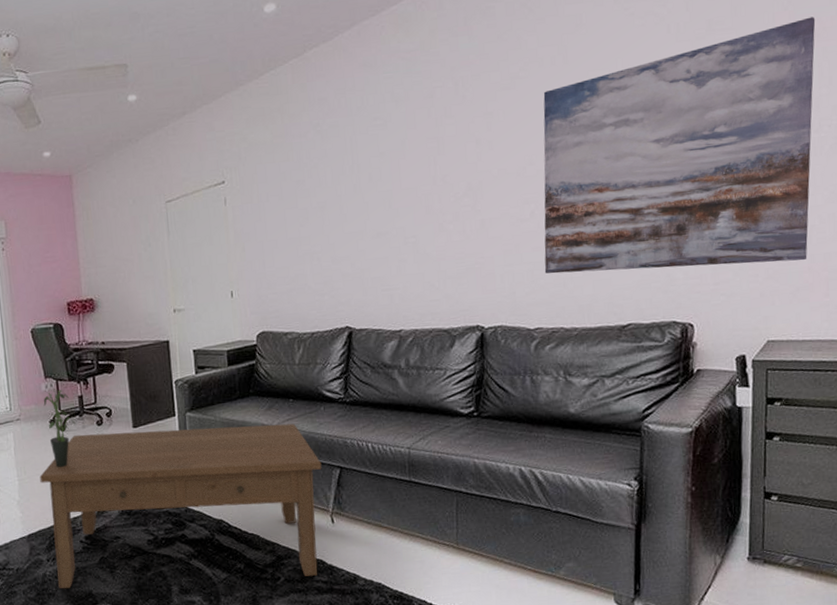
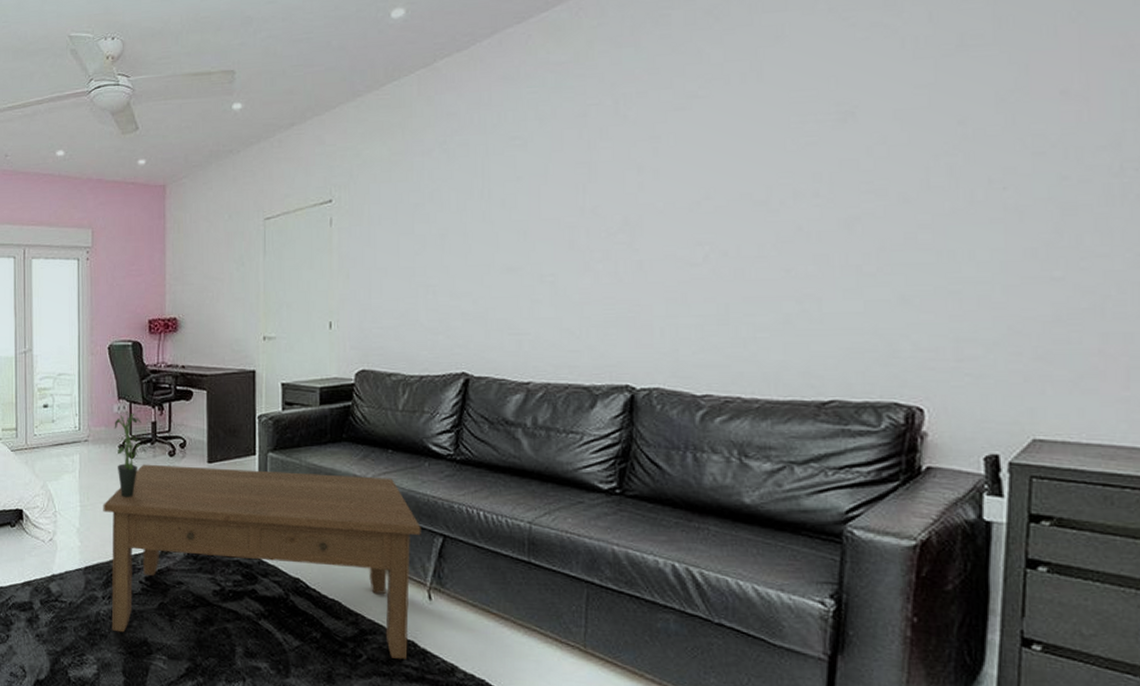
wall art: present [543,17,816,274] -> none [718,31,1119,340]

